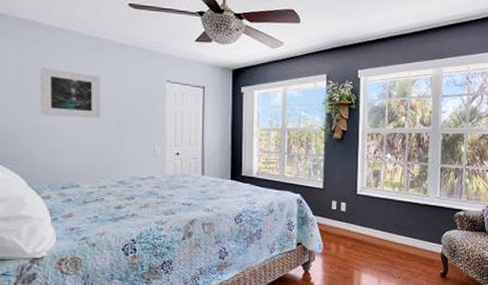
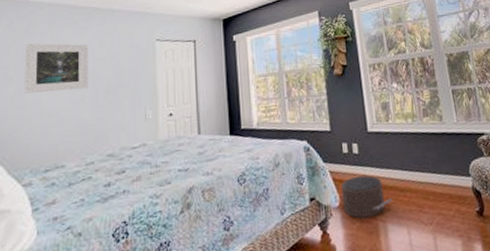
pouf: none [325,231,369,265] -> present [341,175,393,219]

